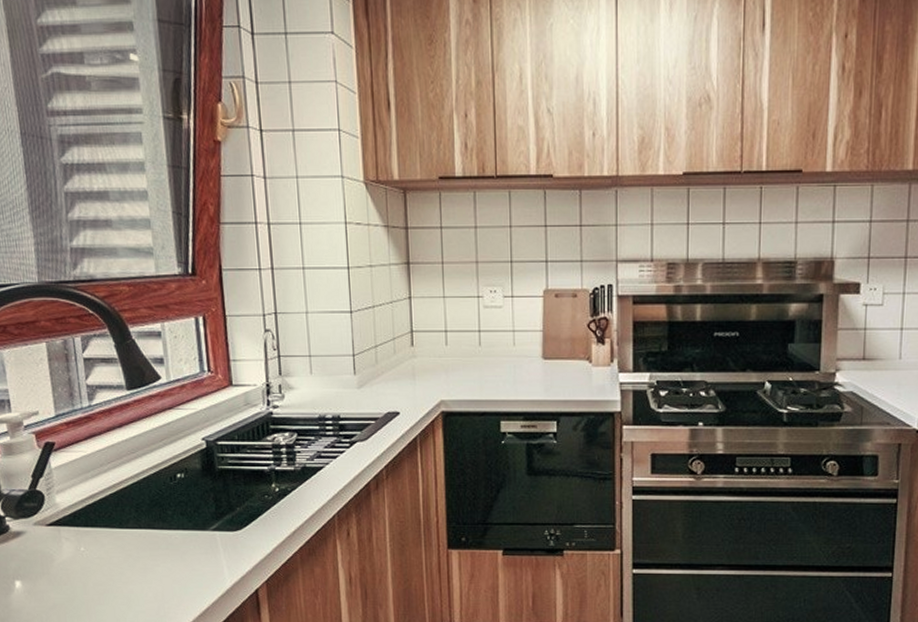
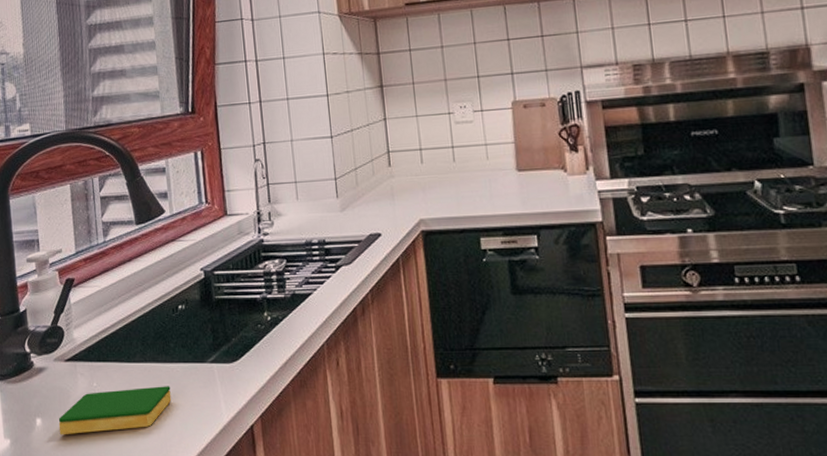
dish sponge: none [41,552,170,598] -> present [58,386,172,435]

